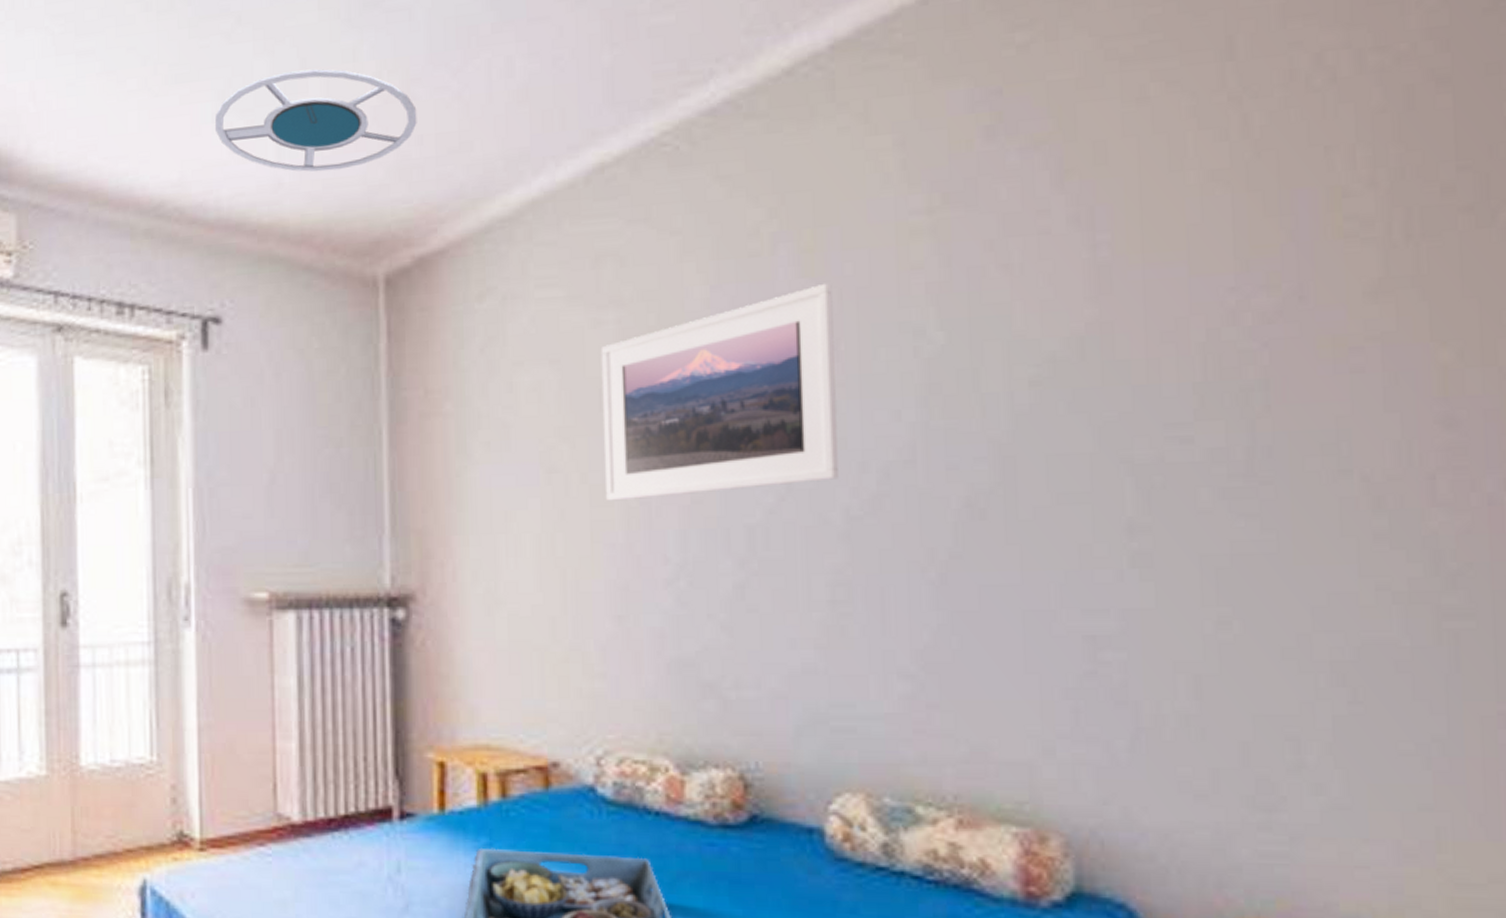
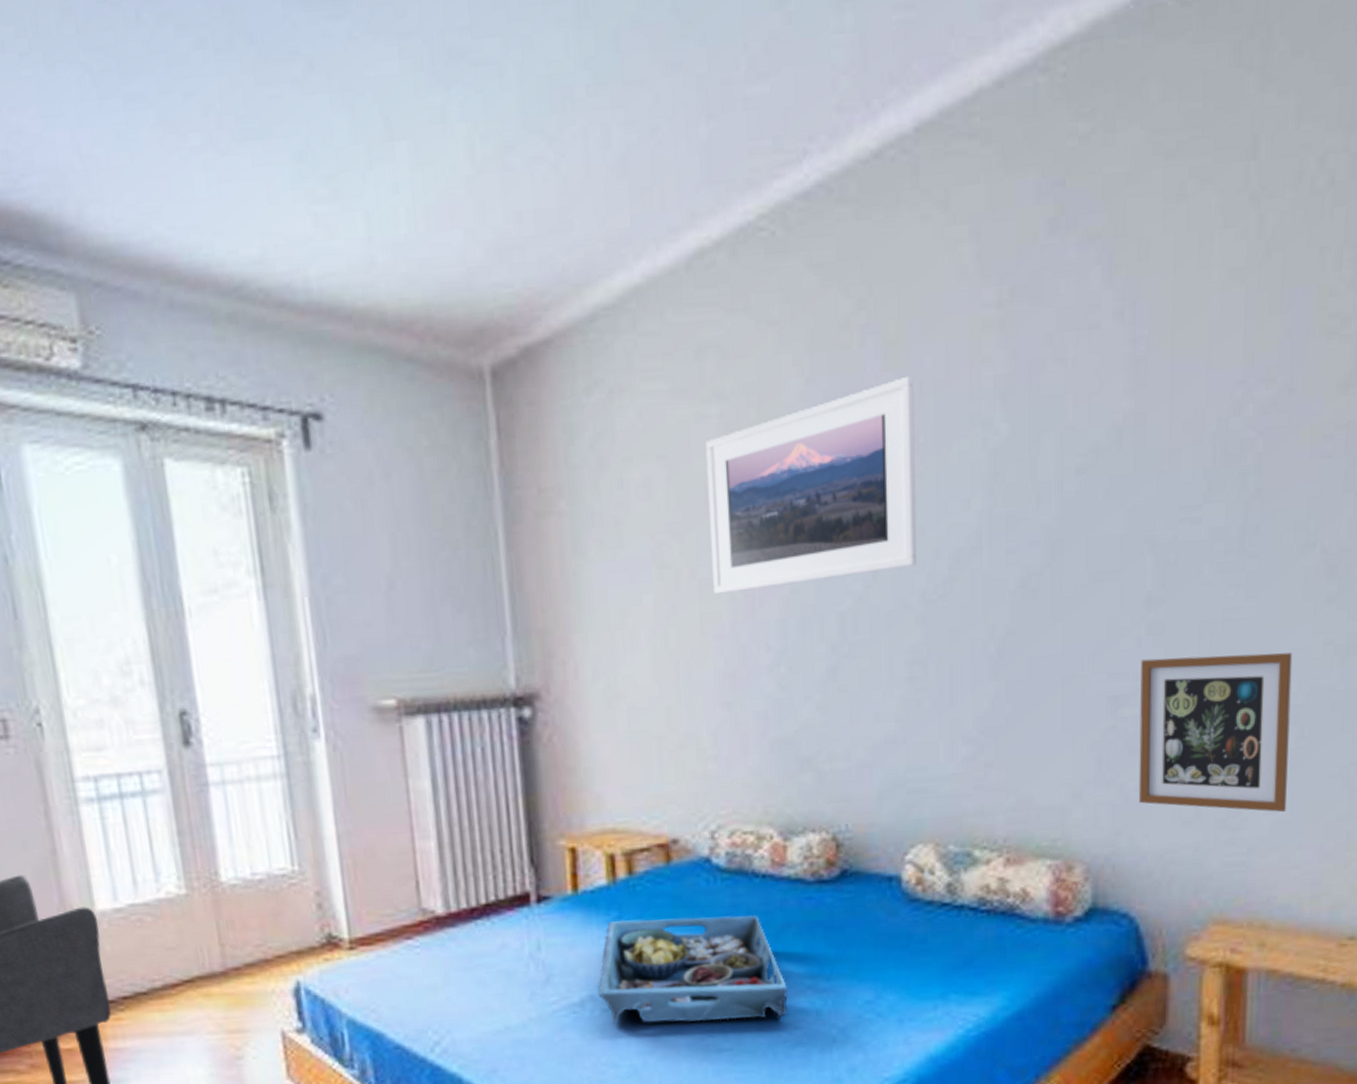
ceiling lamp: present [214,68,417,172] -> none [294,129,514,251]
picture frame: none [1125,595,1343,795] -> present [1138,653,1293,813]

